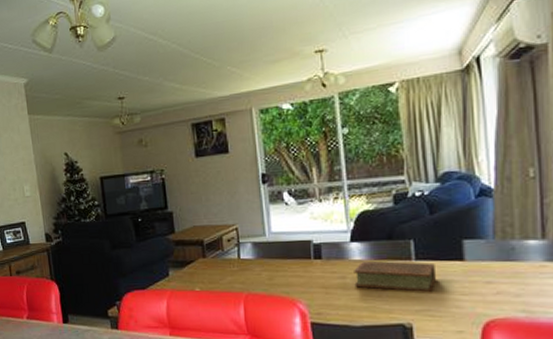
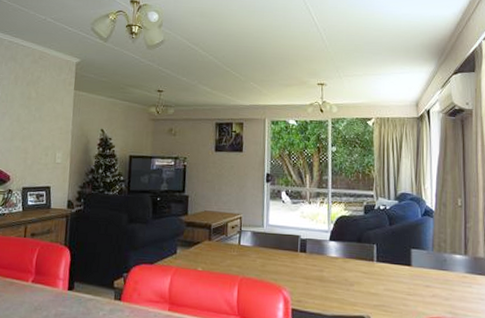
book: present [354,260,436,292] -> none [329,258,390,290]

